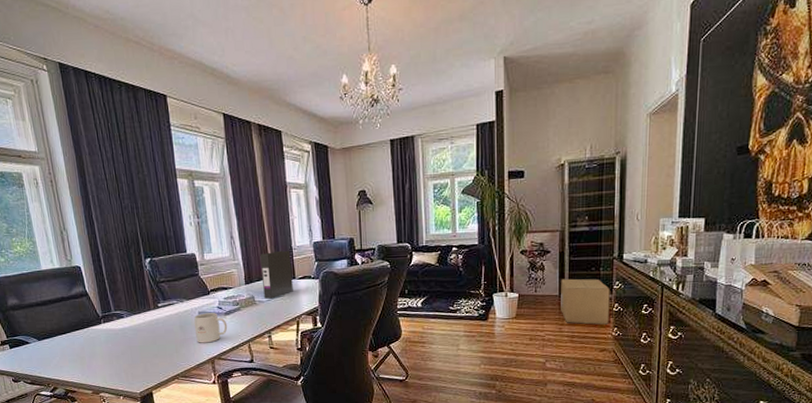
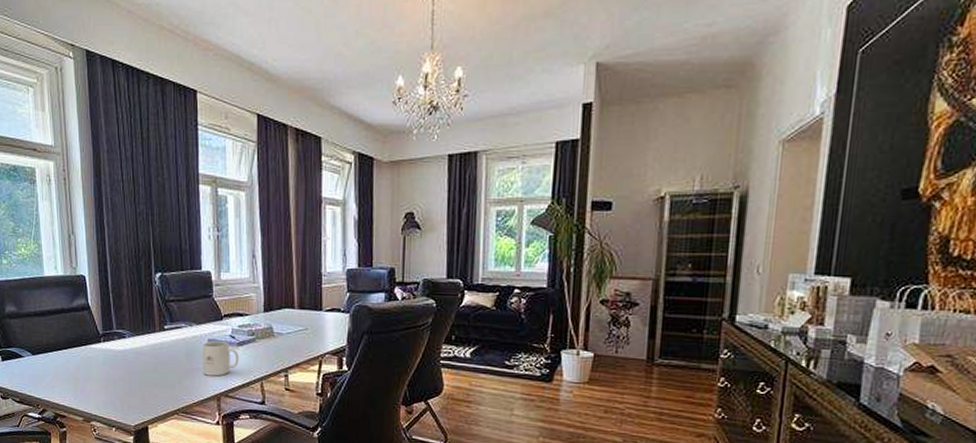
binder: present [259,250,293,299] -> none [283,276,319,332]
box: present [561,278,610,325] -> none [647,339,715,403]

